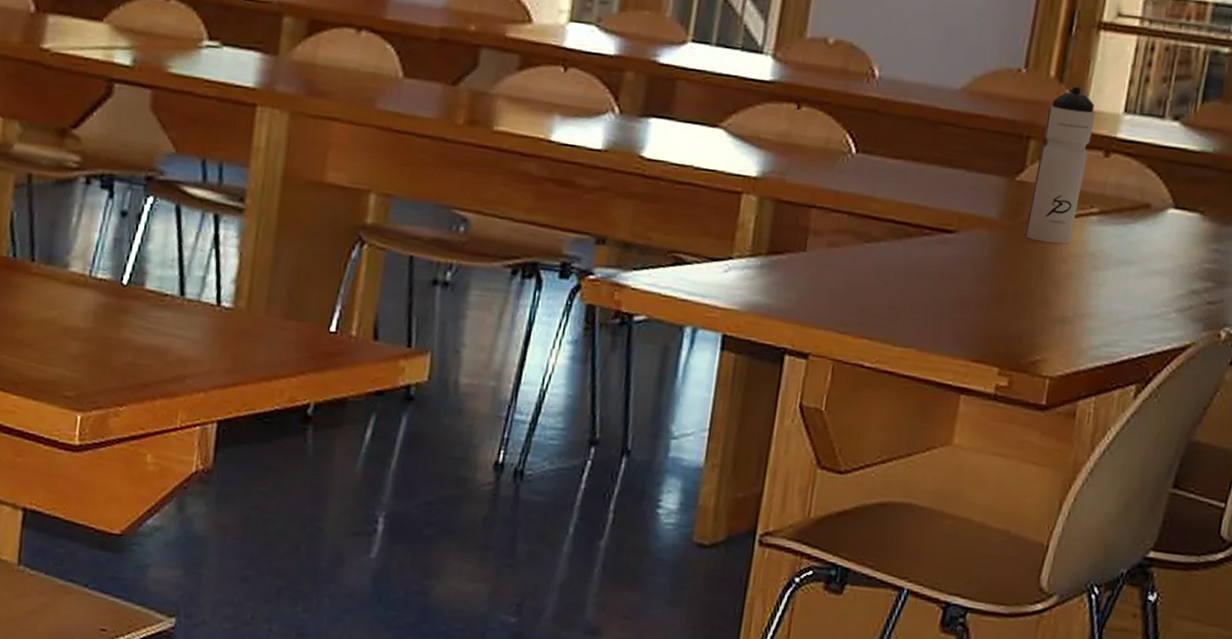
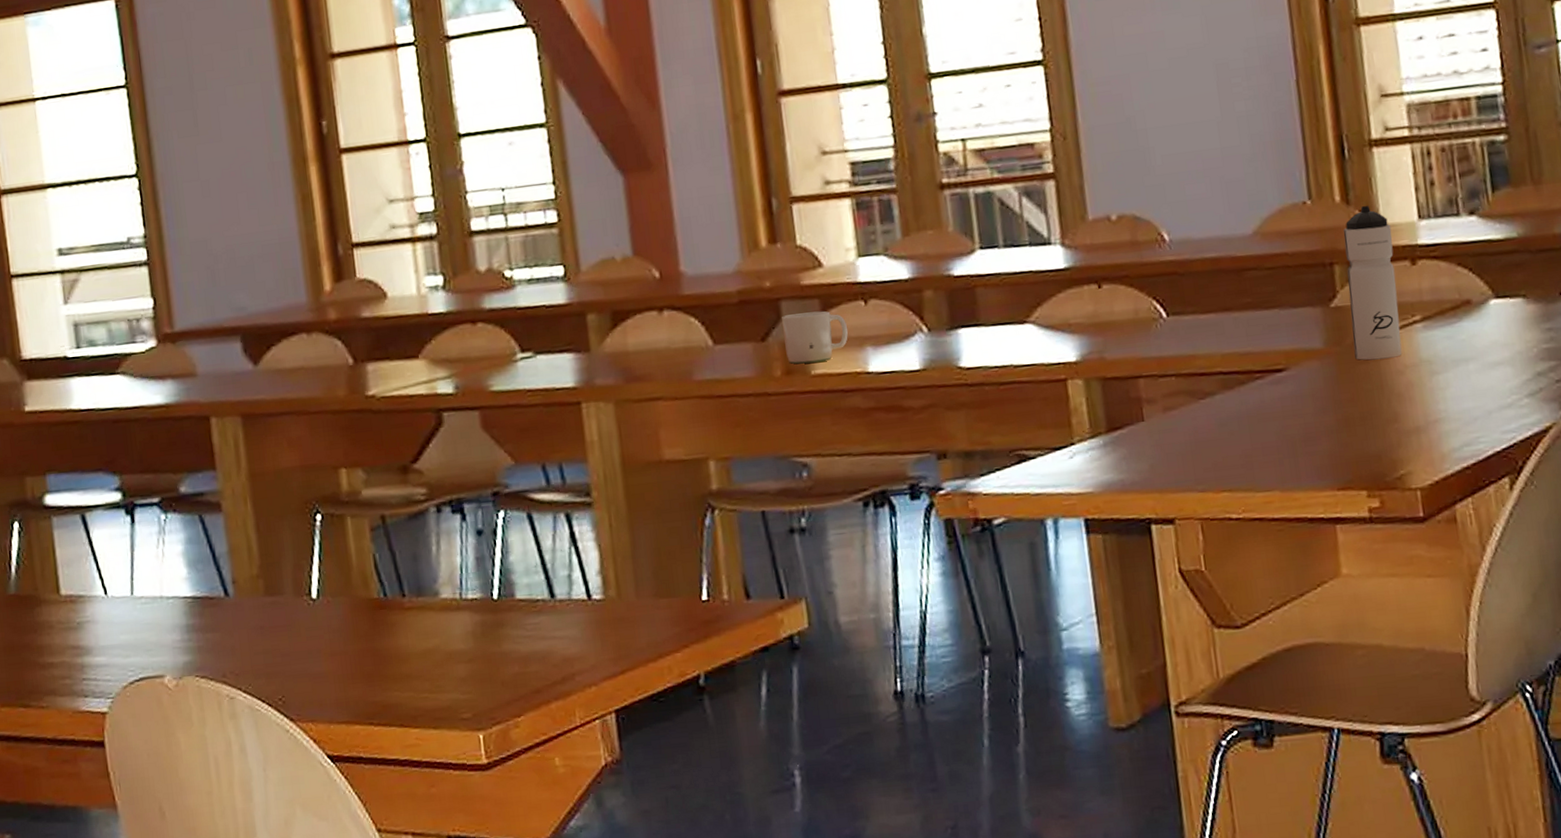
mug: none [473,64,542,120] -> present [782,311,848,364]

